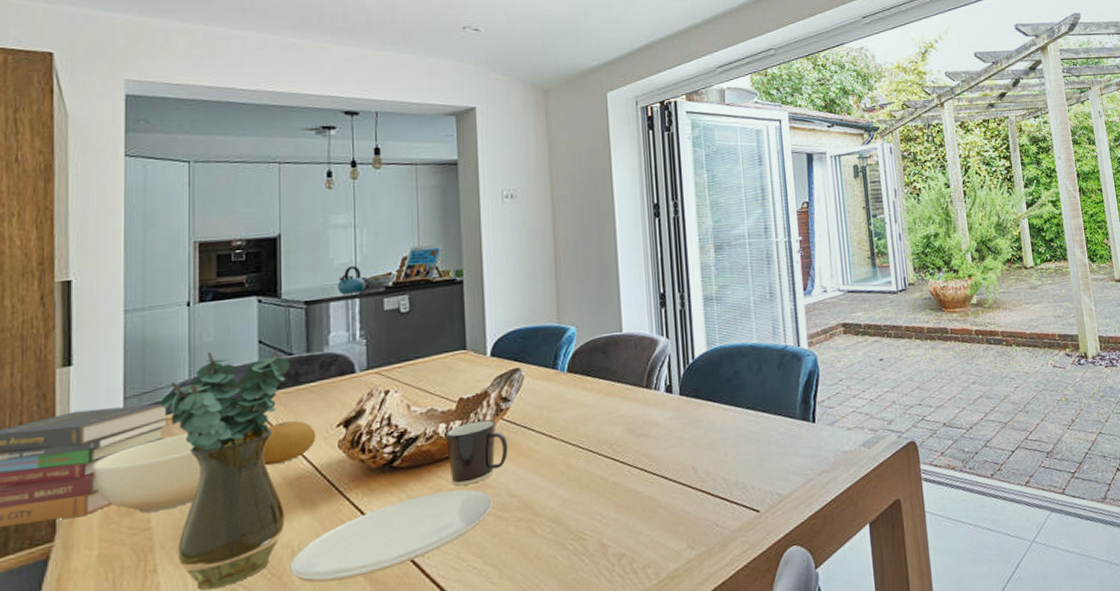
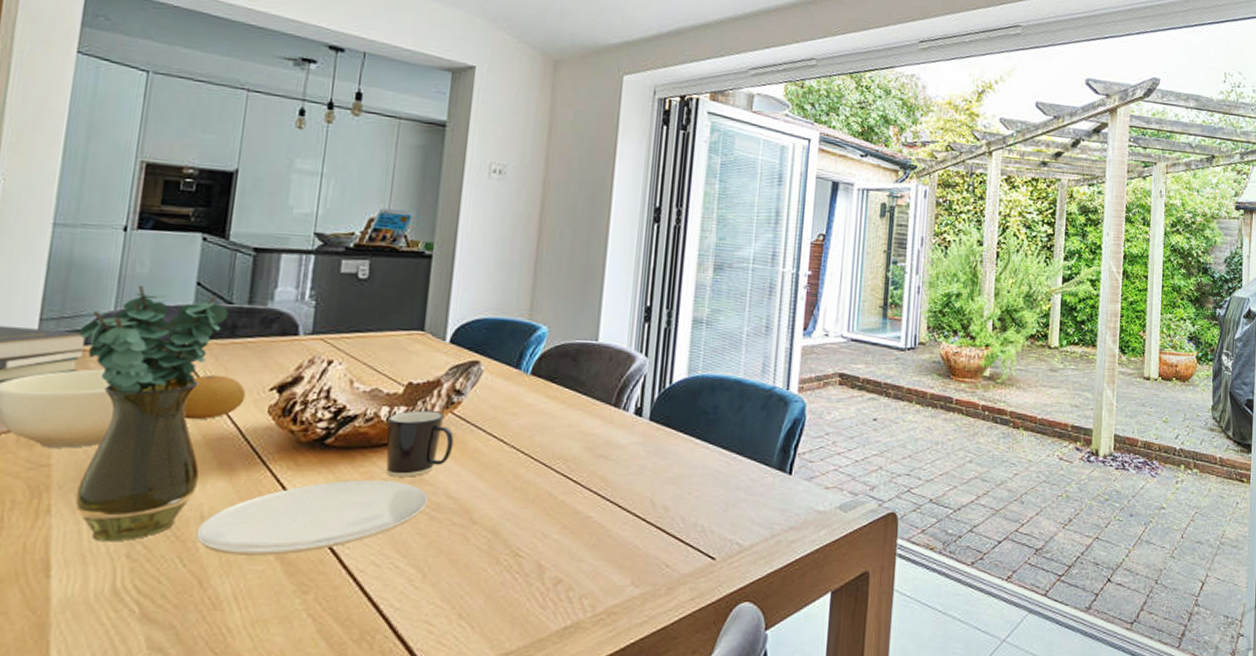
kettle: present [336,266,366,295] -> none [291,218,325,249]

